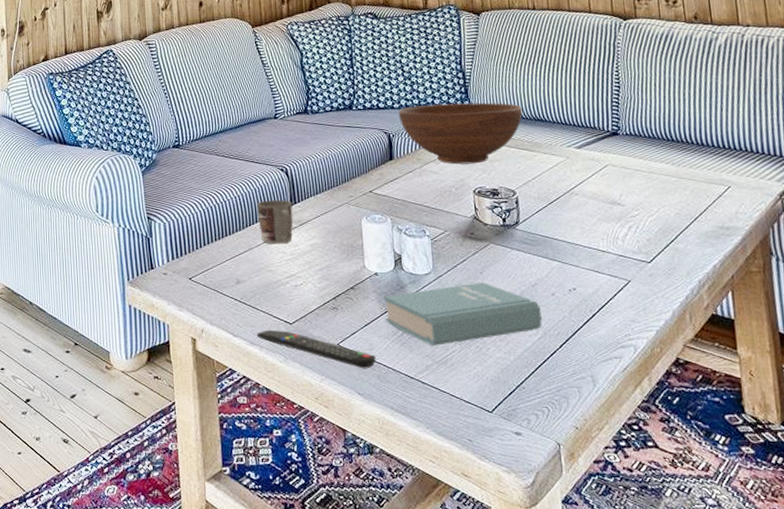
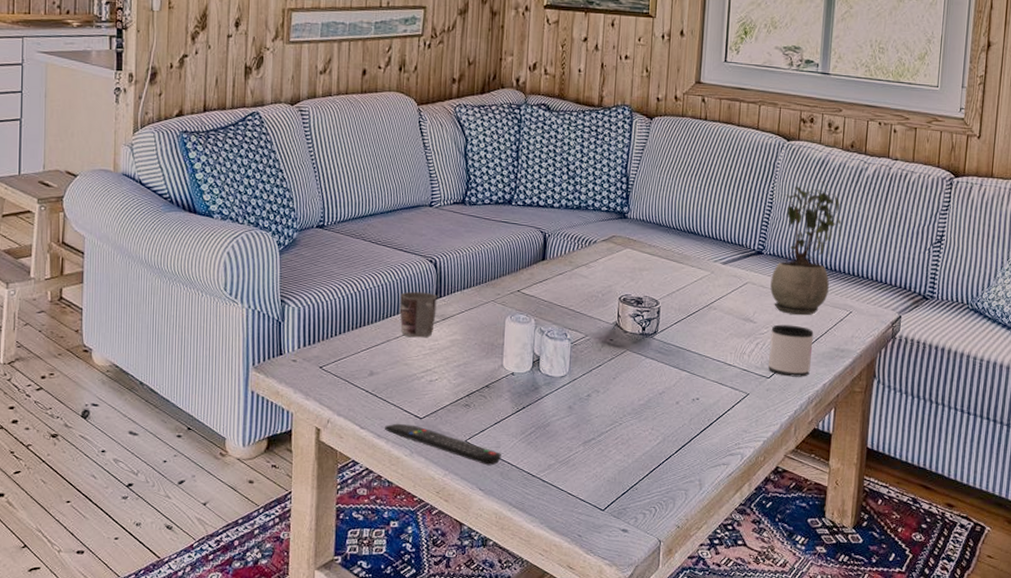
book: present [384,282,542,346] -> none [515,387,664,446]
fruit bowl: present [398,102,523,165] -> none [557,207,678,271]
potted plant: none [631,56,702,195] -> present [770,181,842,316]
mug: none [642,205,695,260] -> present [768,324,814,377]

